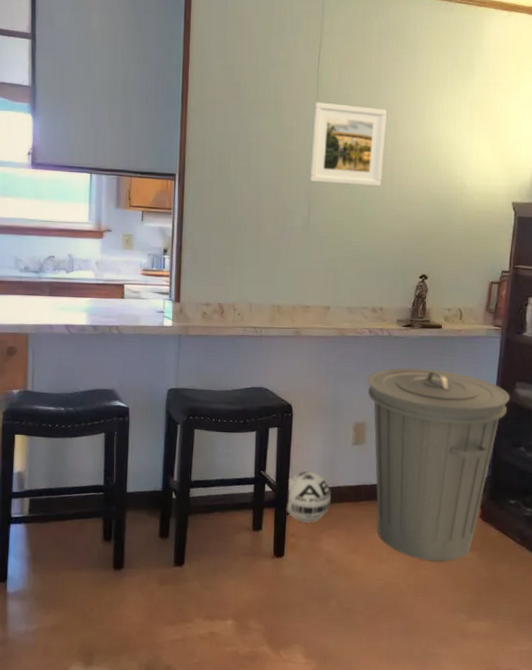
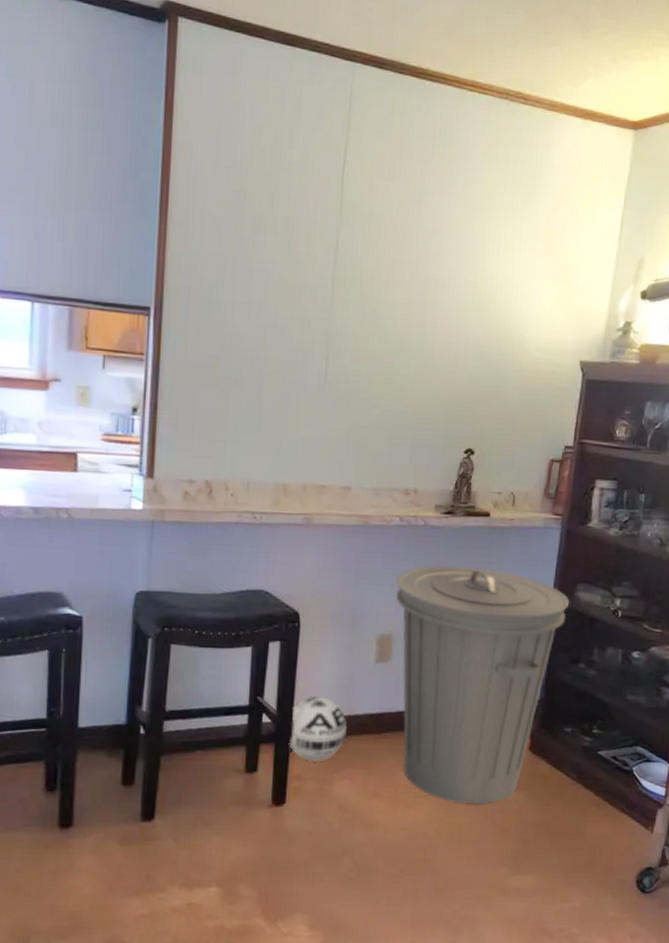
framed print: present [308,102,387,187] -> none [327,221,429,335]

